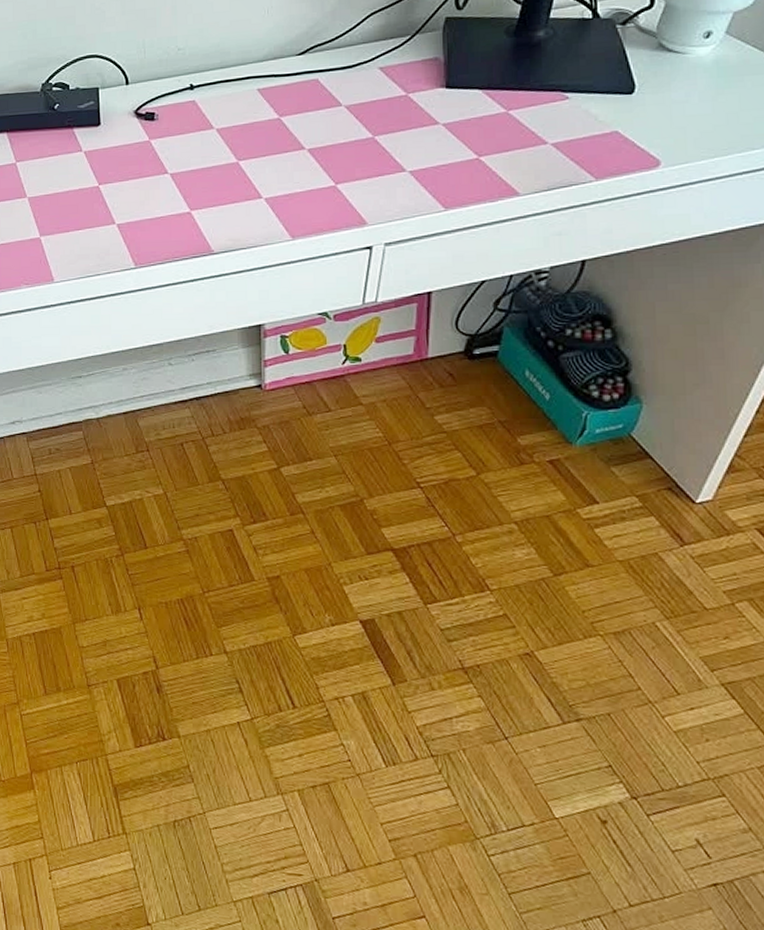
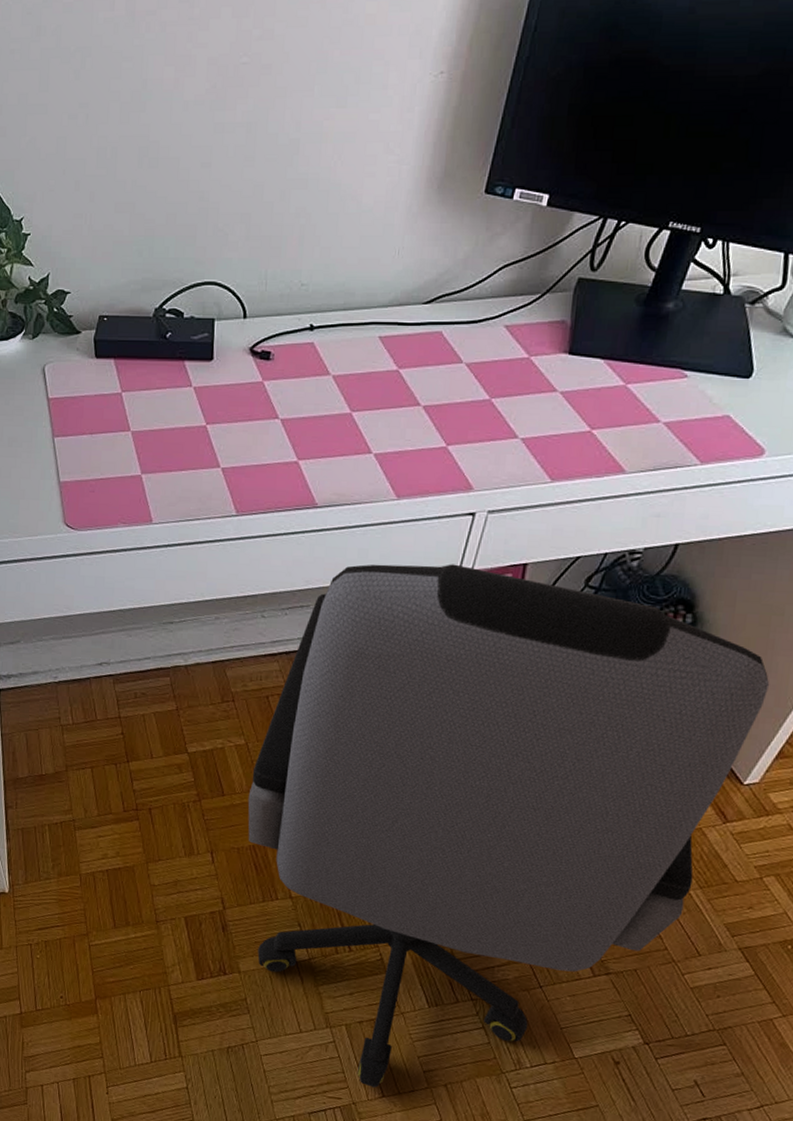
office chair: none [171,298,707,861] -> present [248,564,770,1088]

